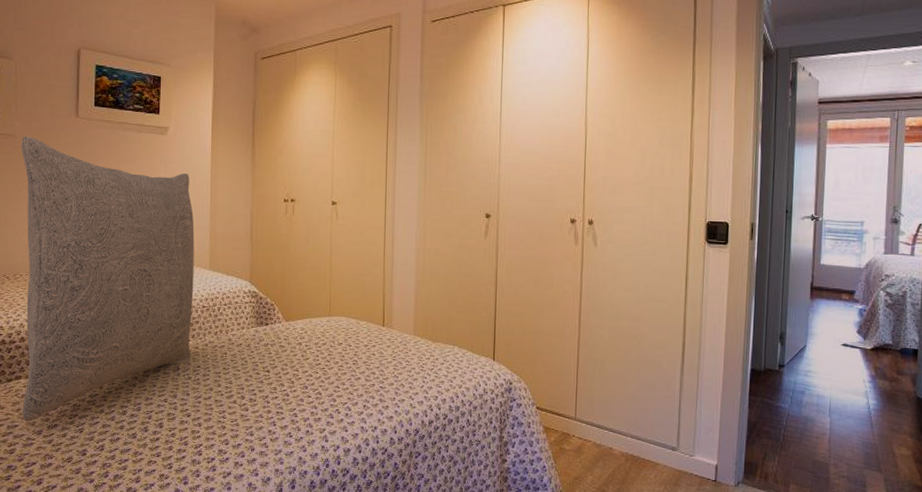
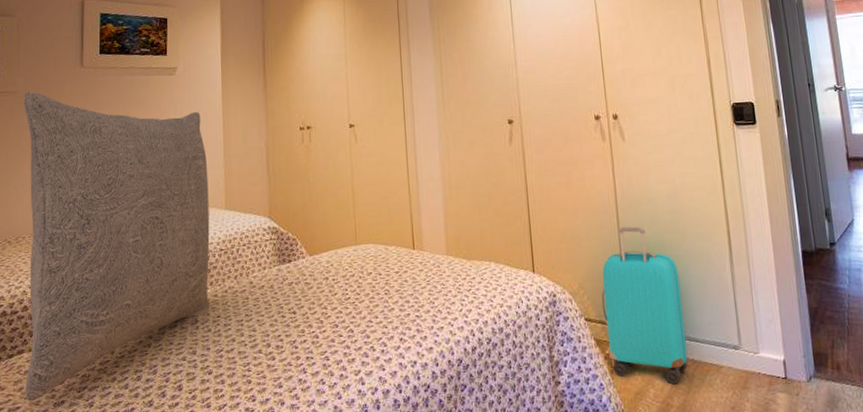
suitcase: none [554,328,631,475] -> present [601,226,688,385]

